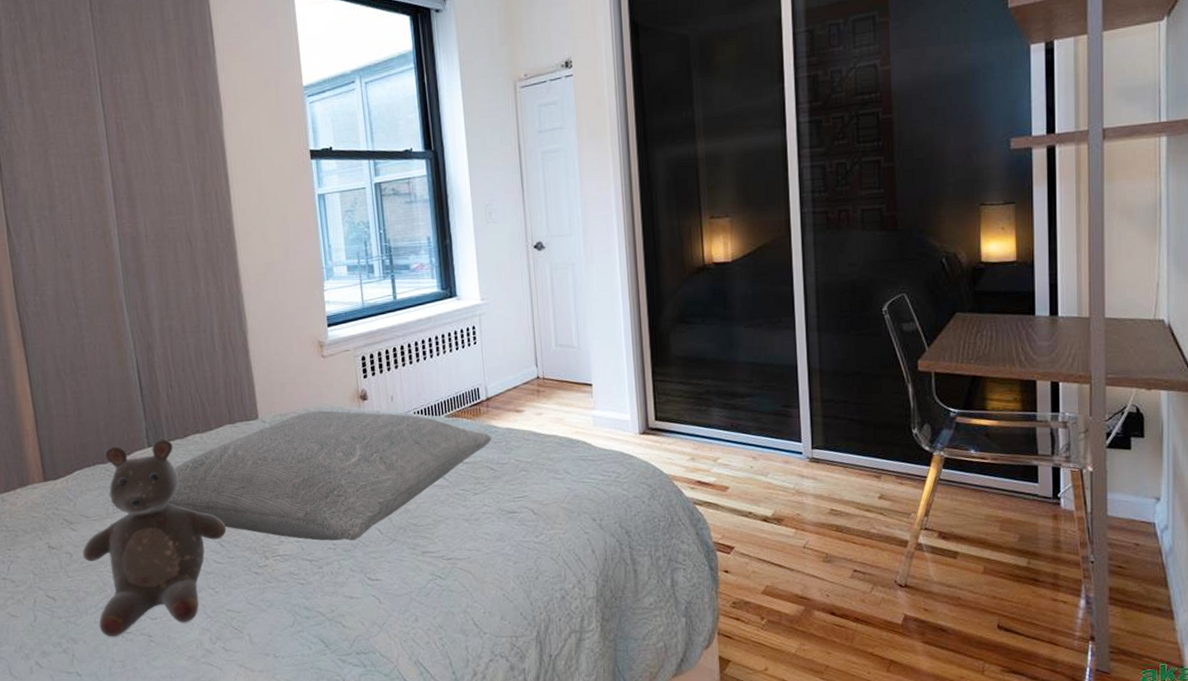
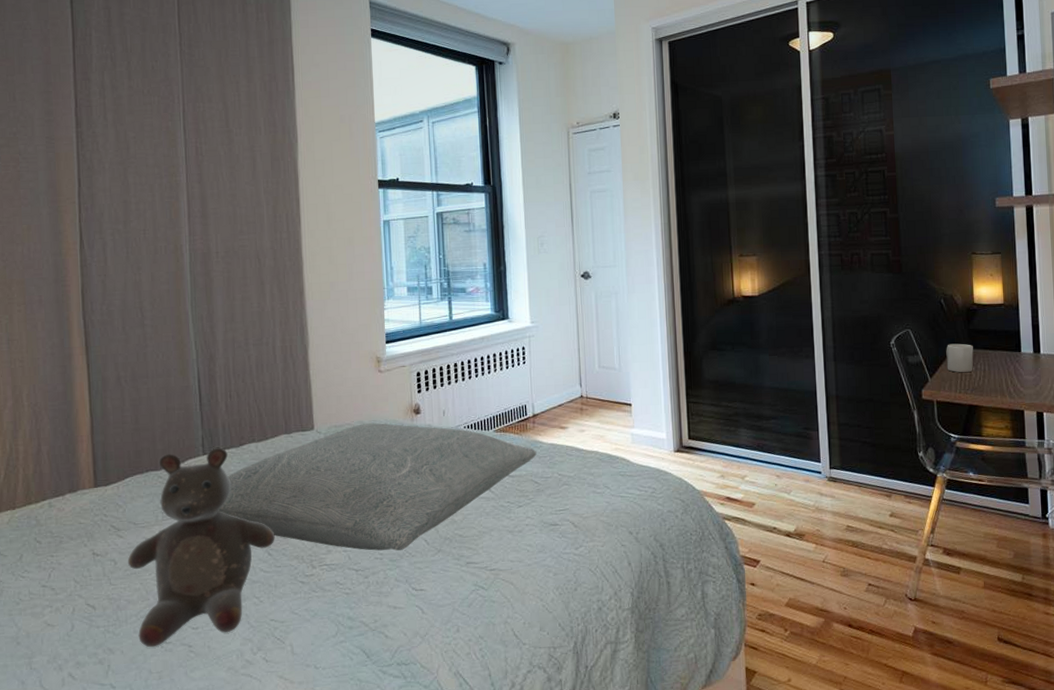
mug: none [947,307,979,341] -> present [946,343,974,373]

